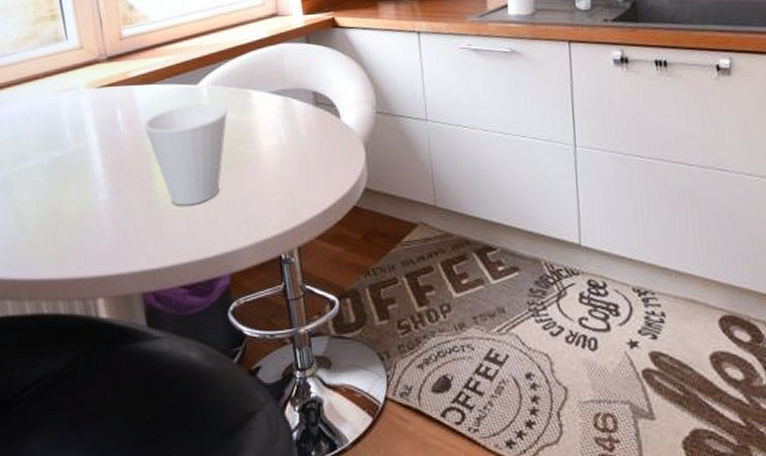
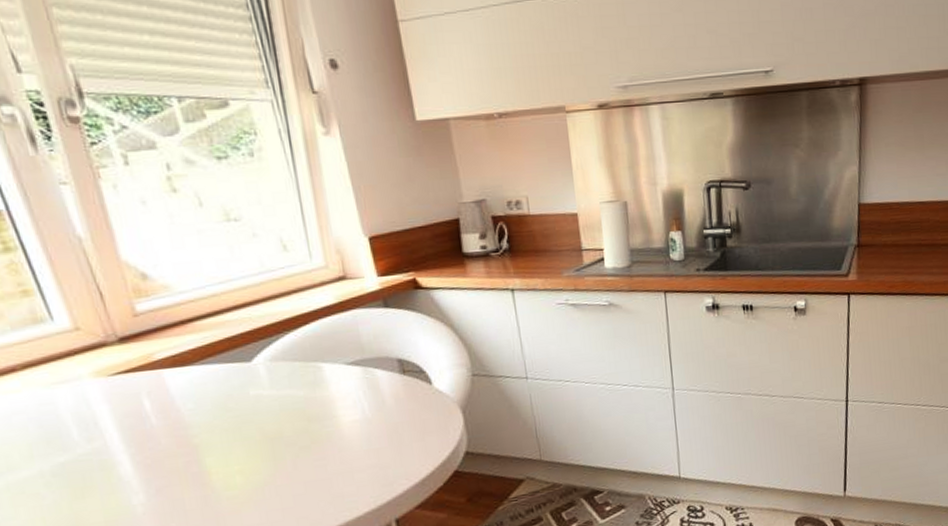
cup: present [143,103,227,206] -> none [183,382,296,497]

